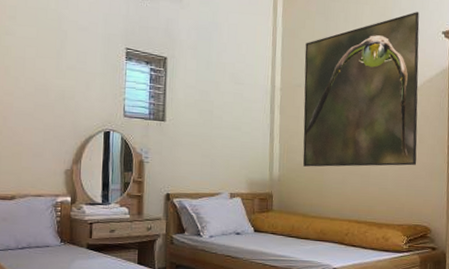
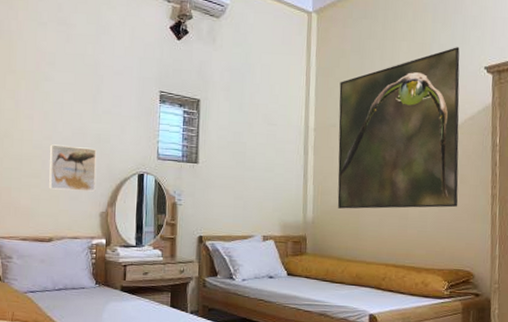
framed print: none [10,100,61,149] -> present [49,144,97,192]

